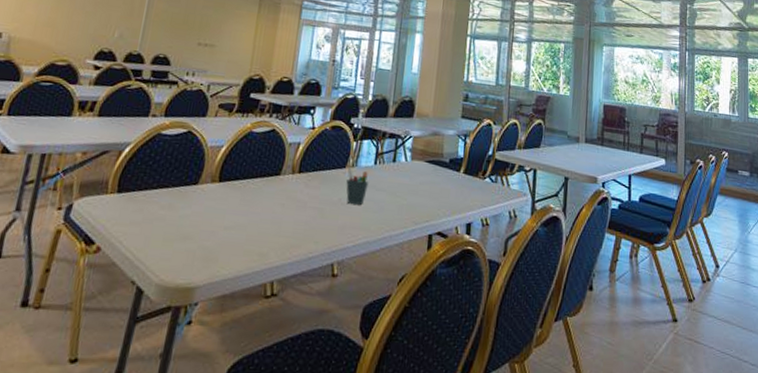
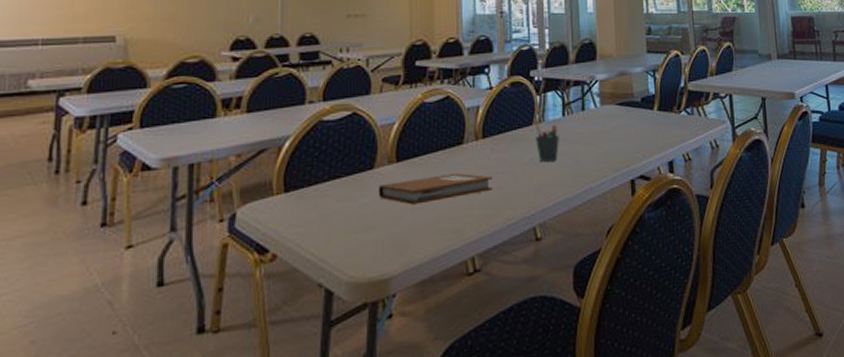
notebook: none [197,199,302,224] -> present [378,172,493,205]

